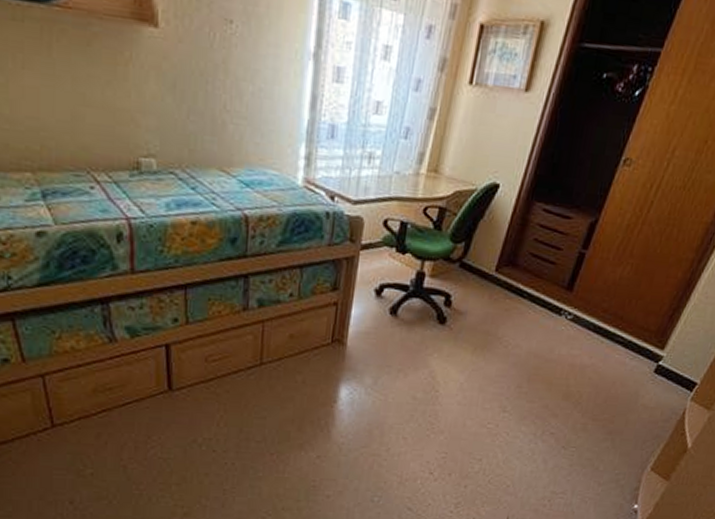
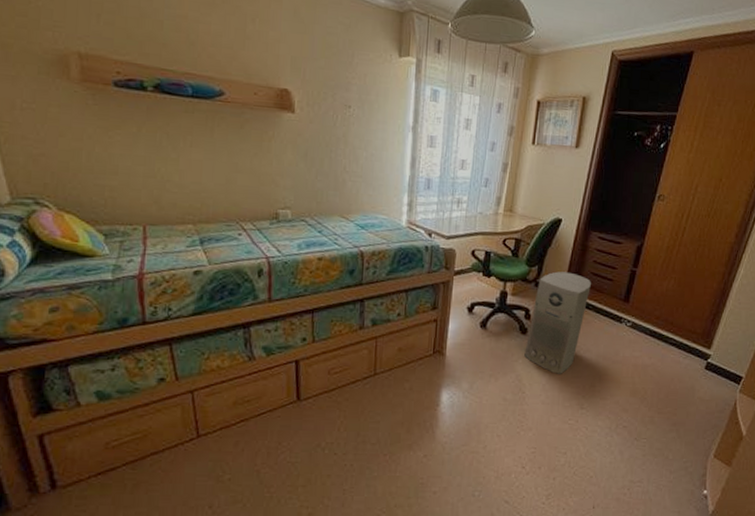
air purifier: none [440,250,529,372] -> present [524,271,591,374]

